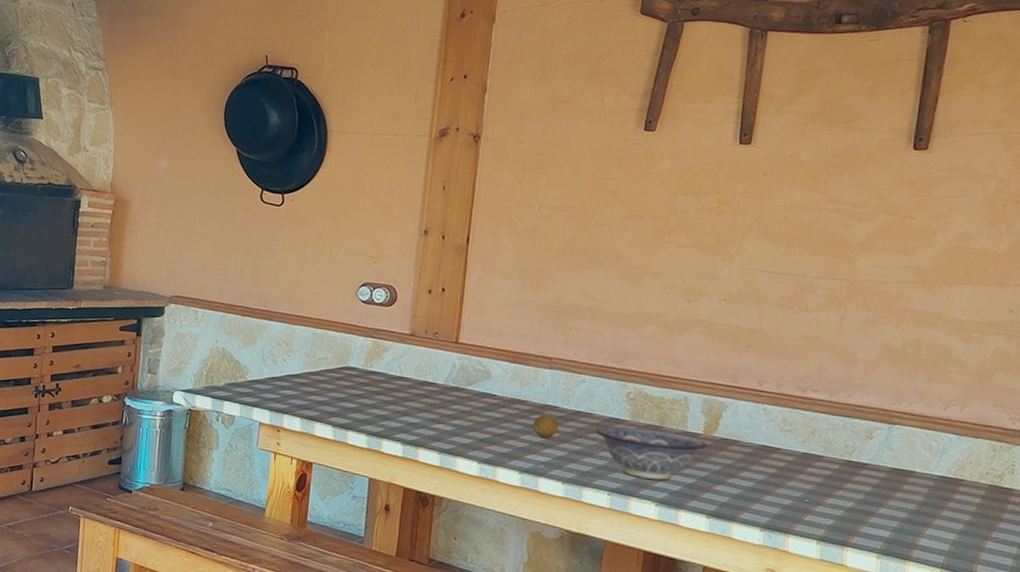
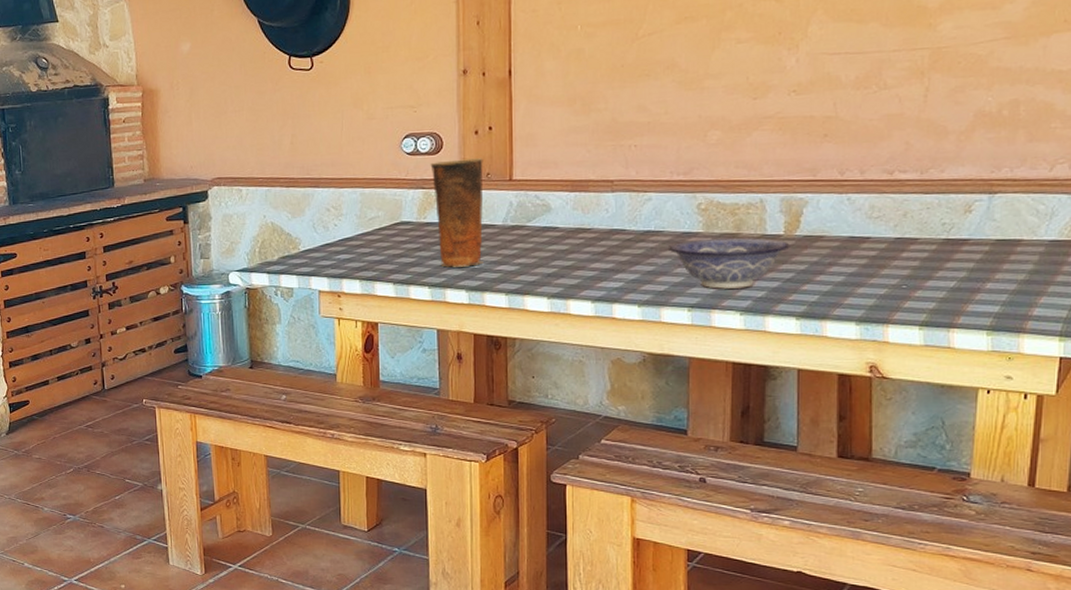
vase: none [380,314,433,421] -> present [430,158,483,267]
fruit: present [532,414,559,439] -> none [601,239,629,264]

